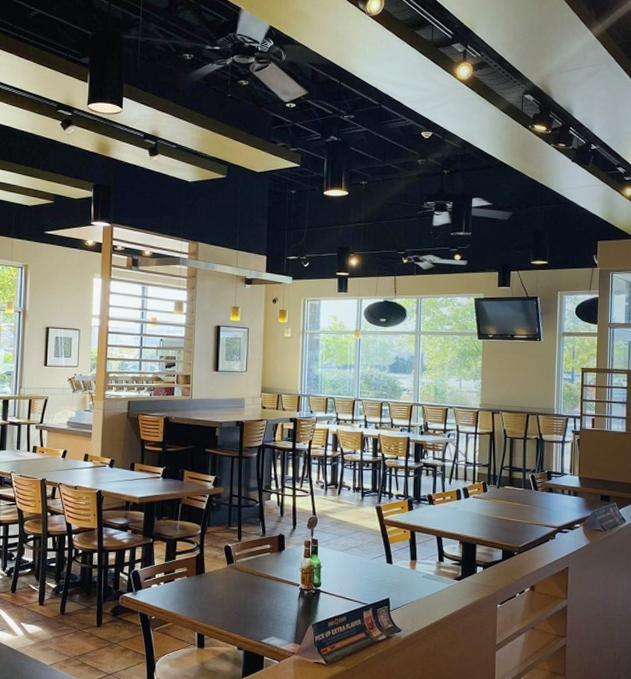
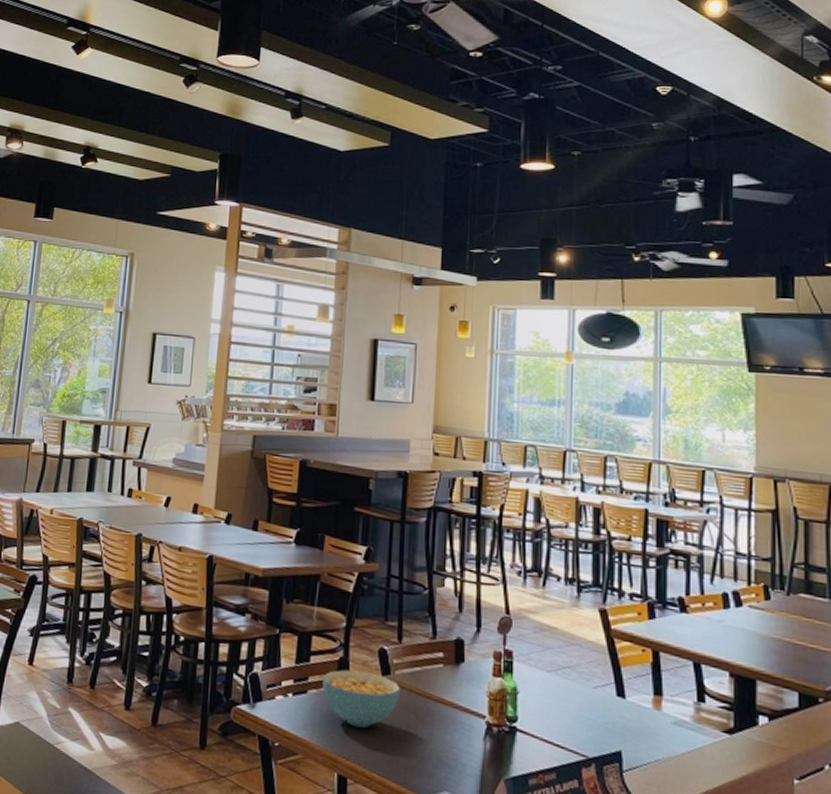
cereal bowl: none [185,562,241,601] -> present [322,669,401,728]

